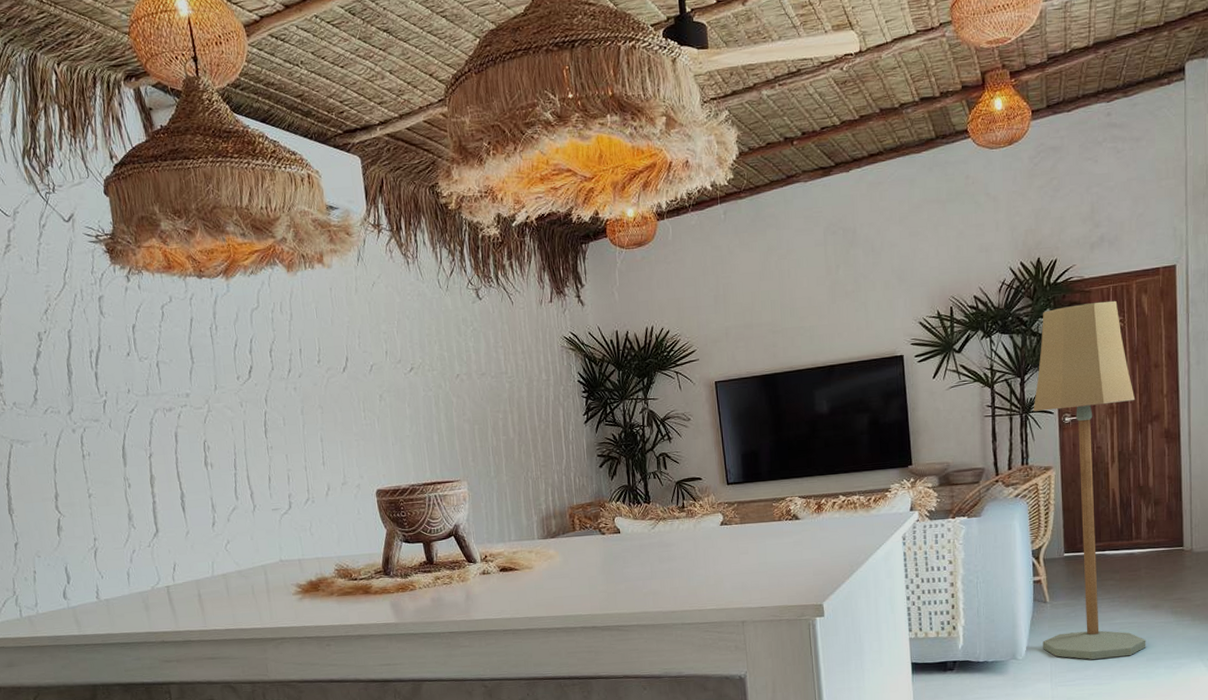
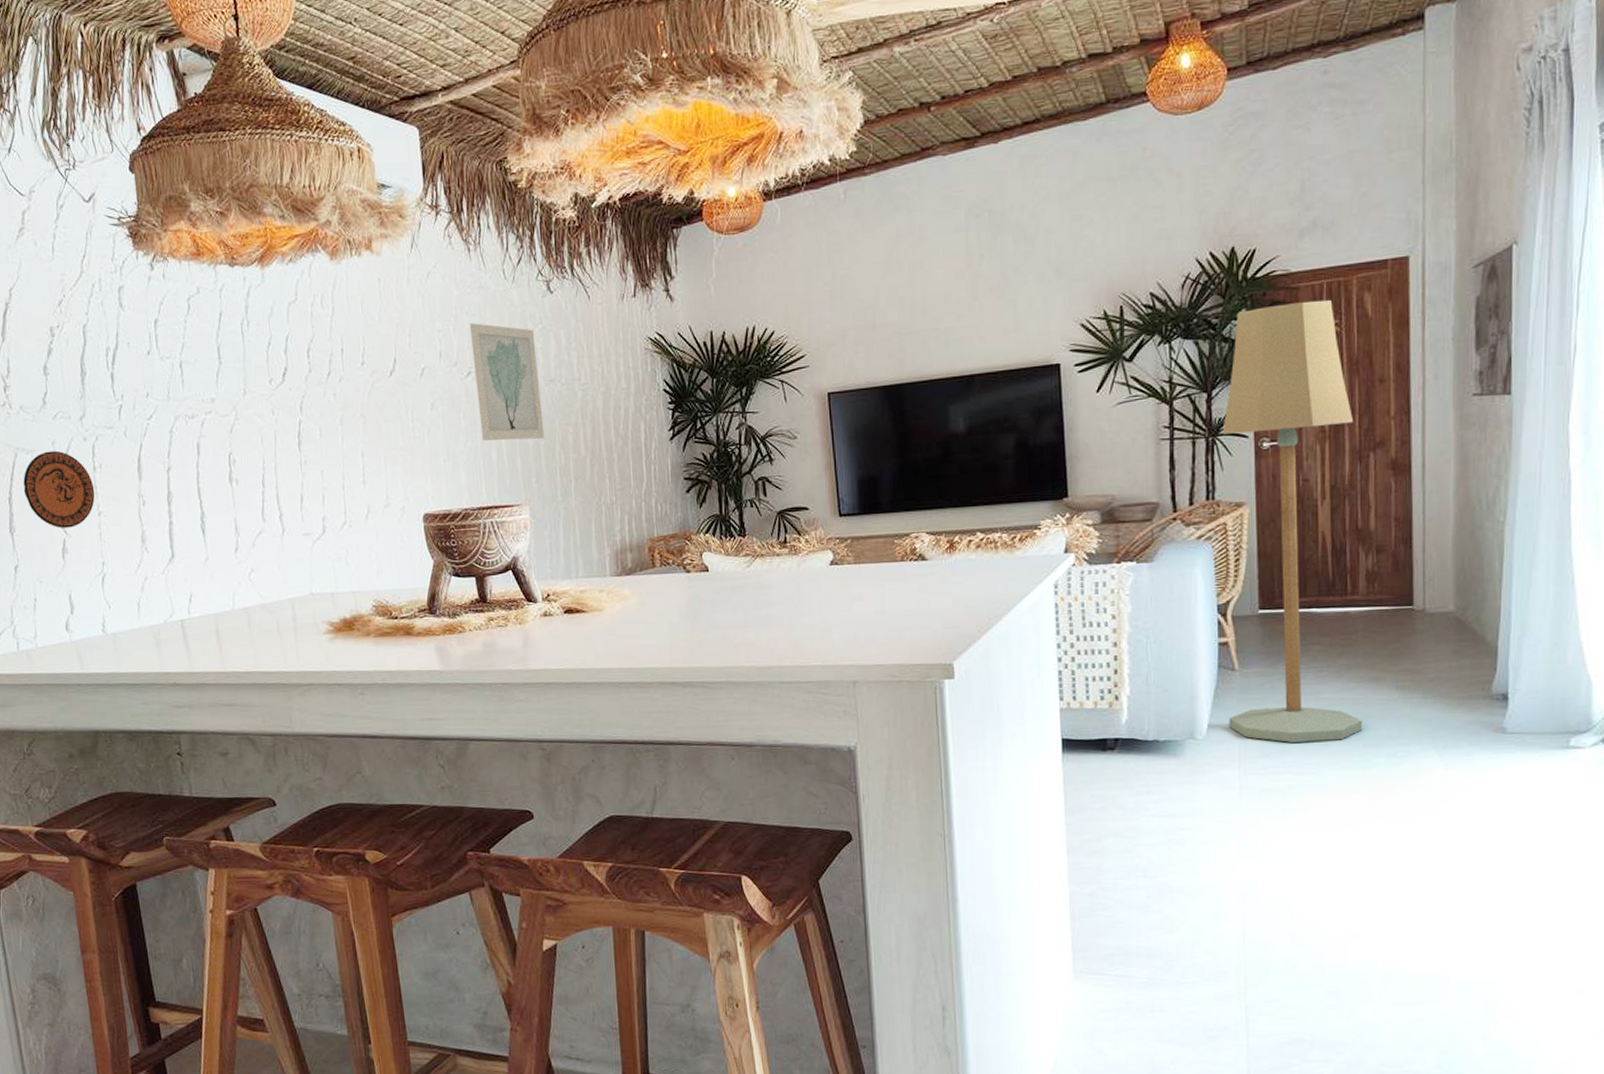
decorative plate: none [19,441,85,510] -> present [23,450,95,529]
wall art: none [410,326,478,427] -> present [469,323,545,441]

